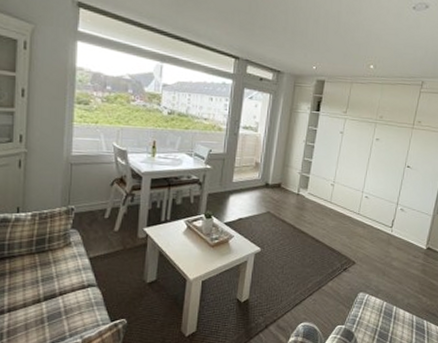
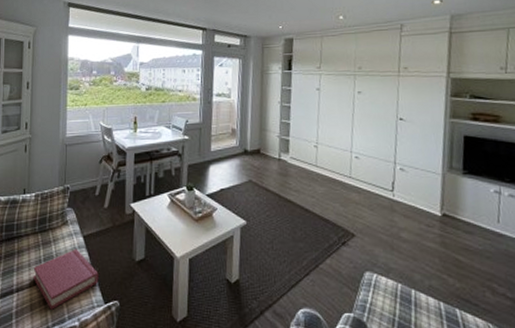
hardback book: none [28,270,105,328] -> present [33,248,99,310]

